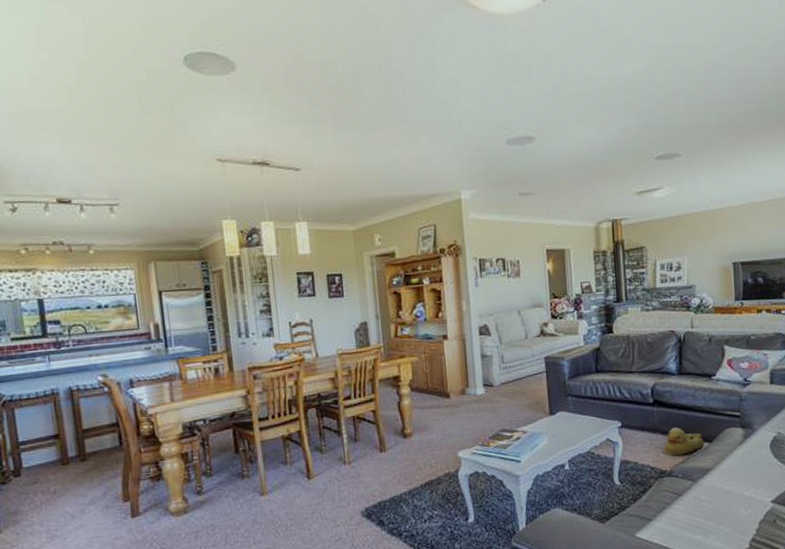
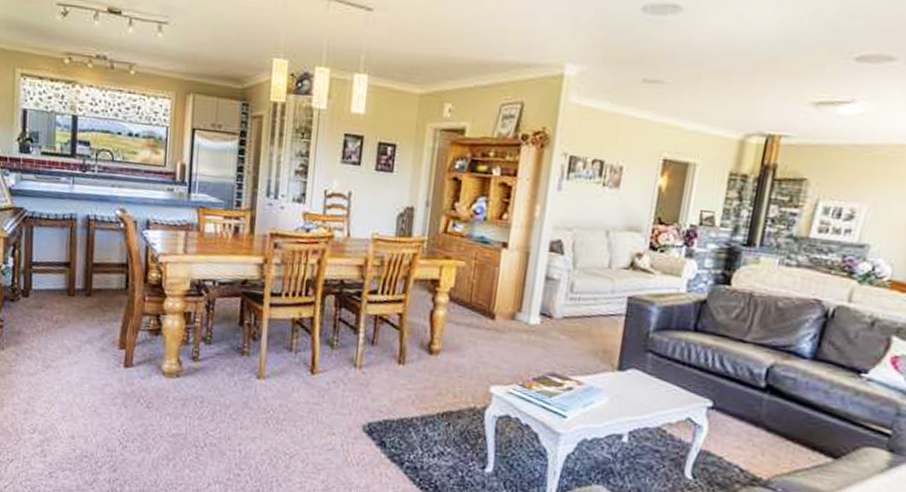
rubber duck: present [663,427,705,456] -> none [763,426,827,465]

